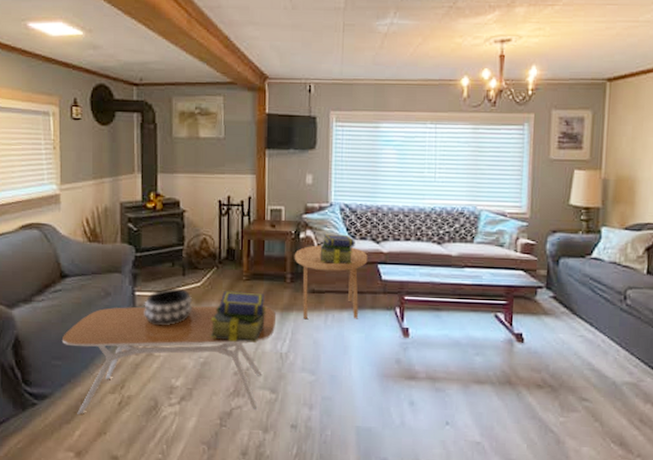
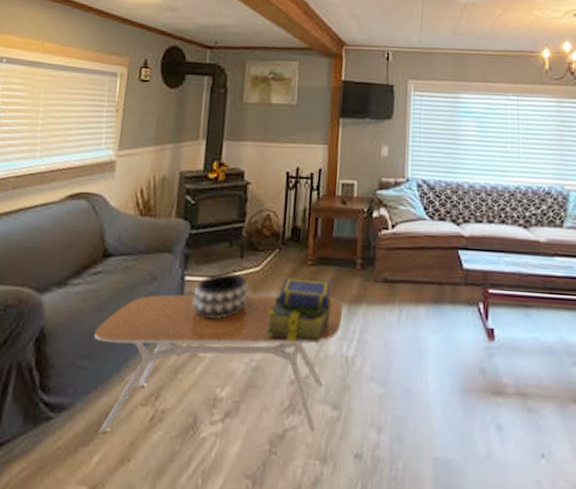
side table: present [294,245,368,320] -> none [365,225,447,316]
stack of books: present [320,234,355,265] -> none [394,213,434,250]

